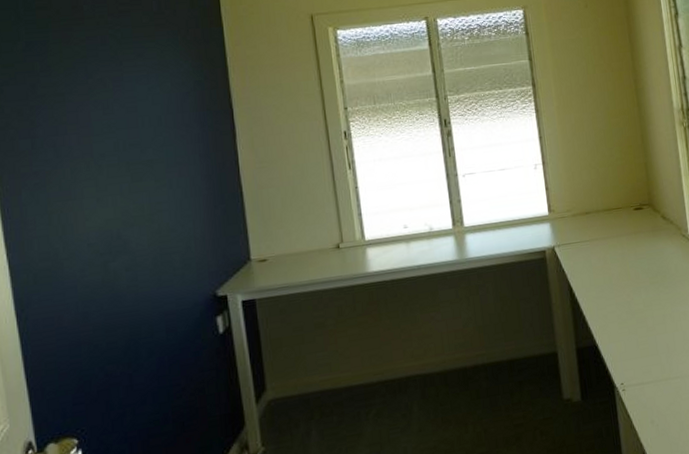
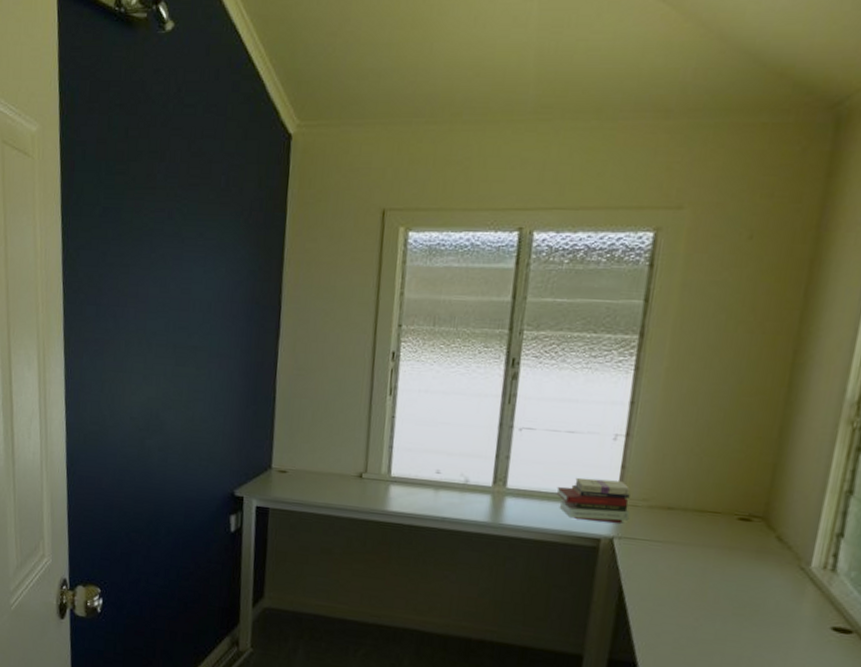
books: none [503,200,562,239] -> present [556,477,631,523]

